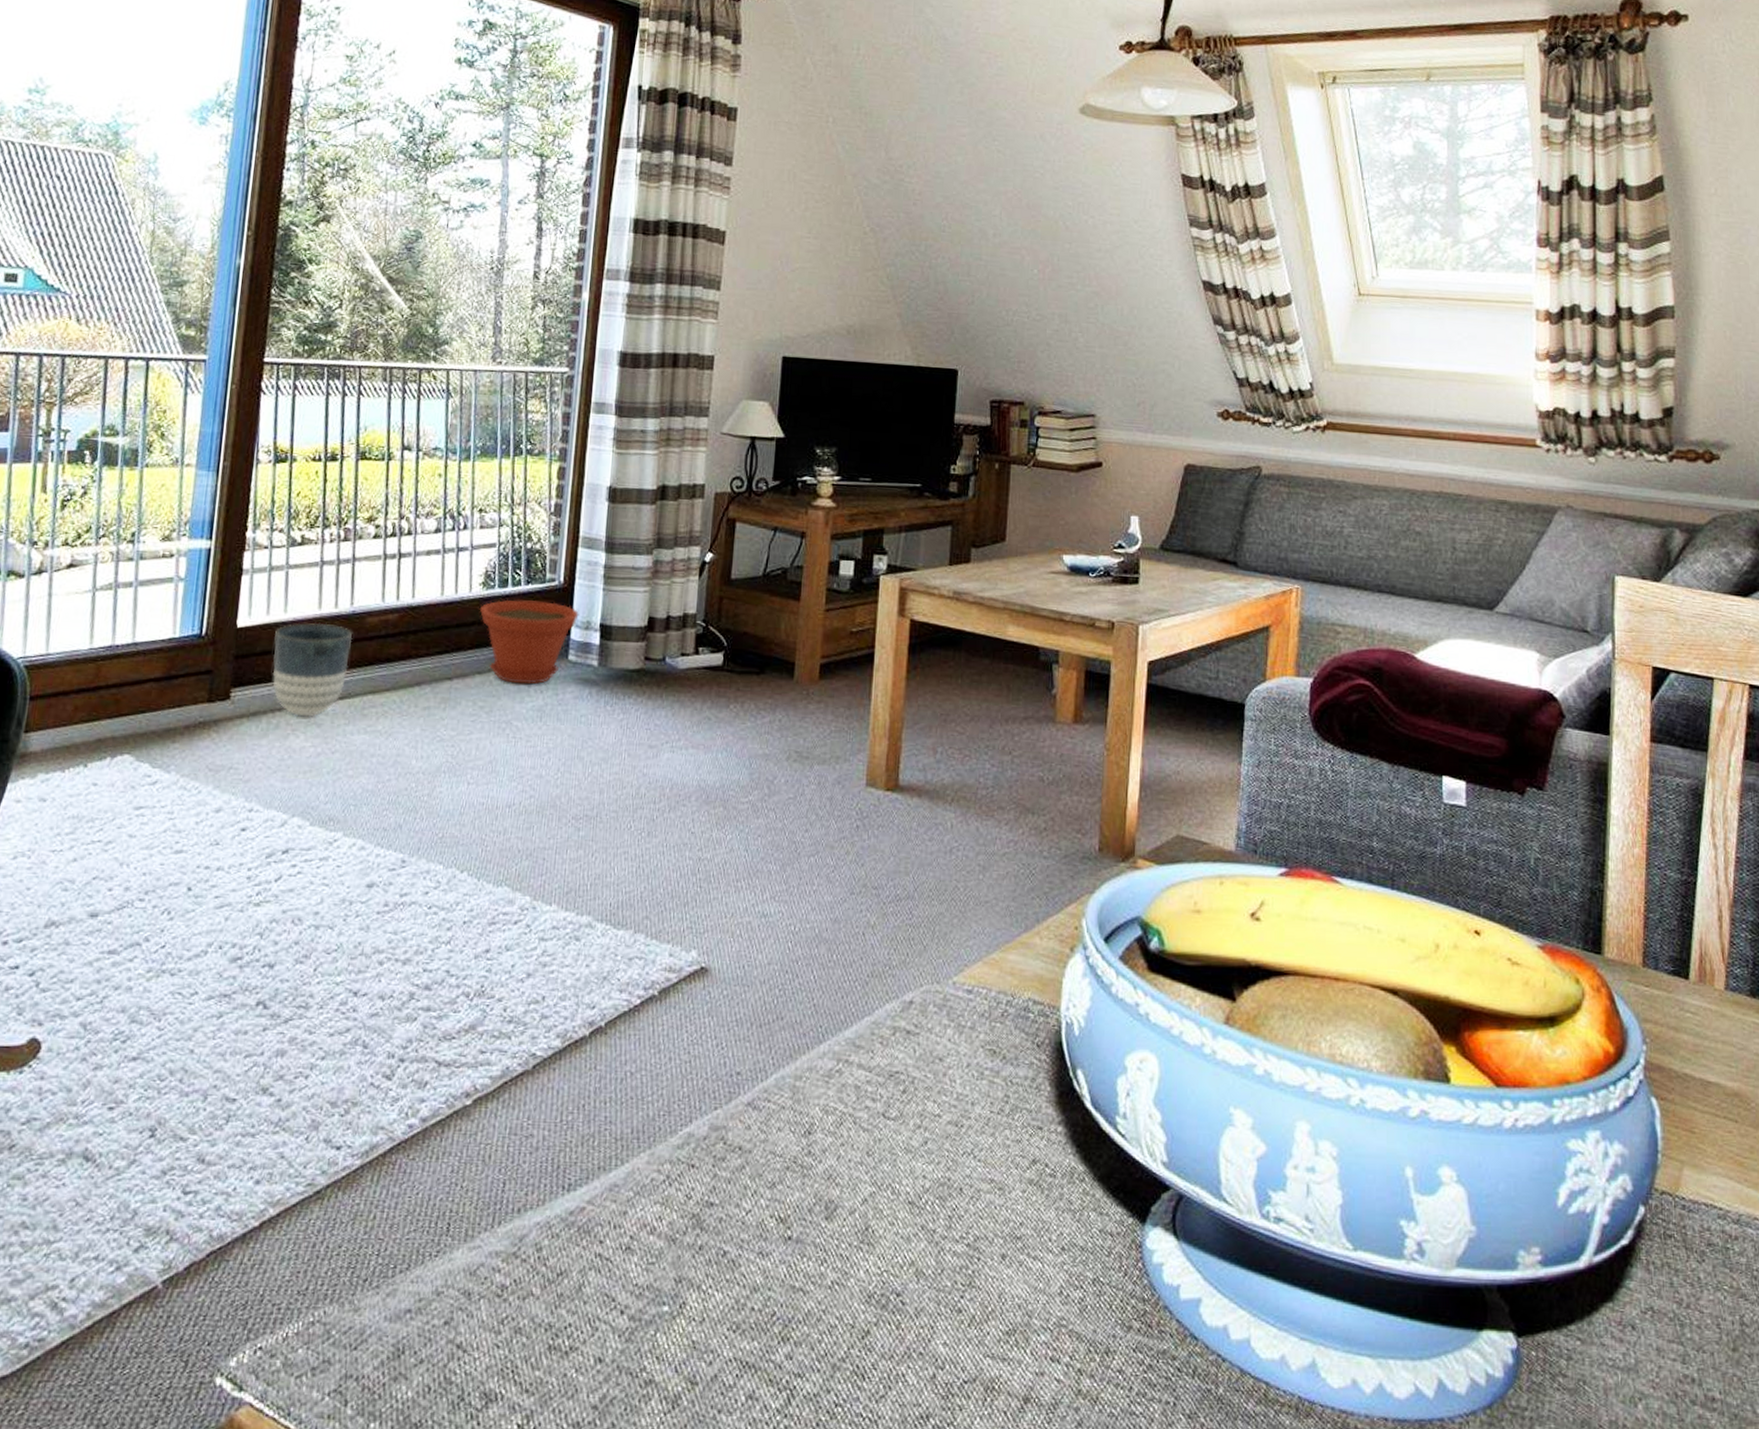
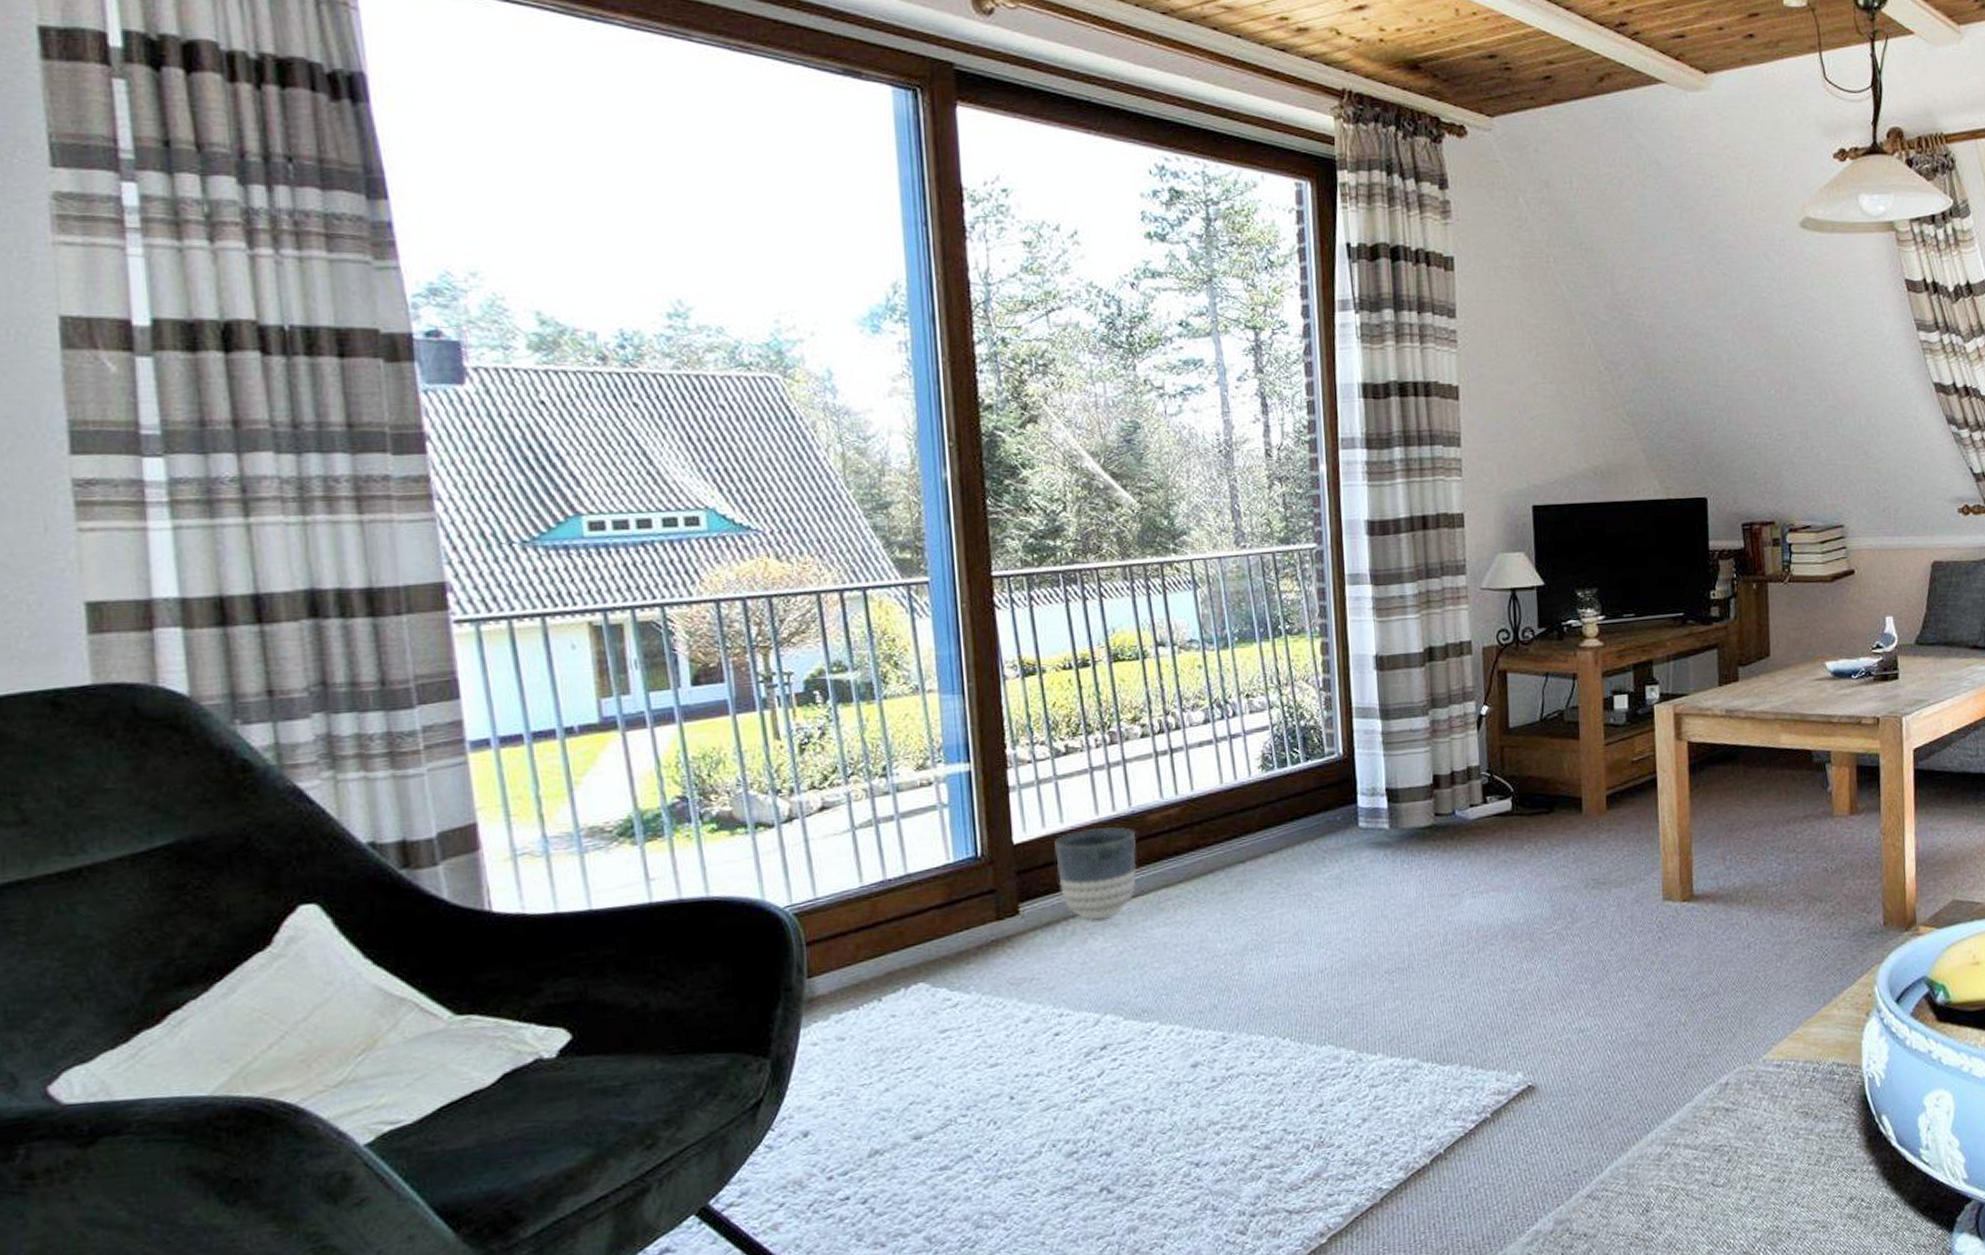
plant pot: present [479,599,579,685] -> none [1261,774,1363,857]

